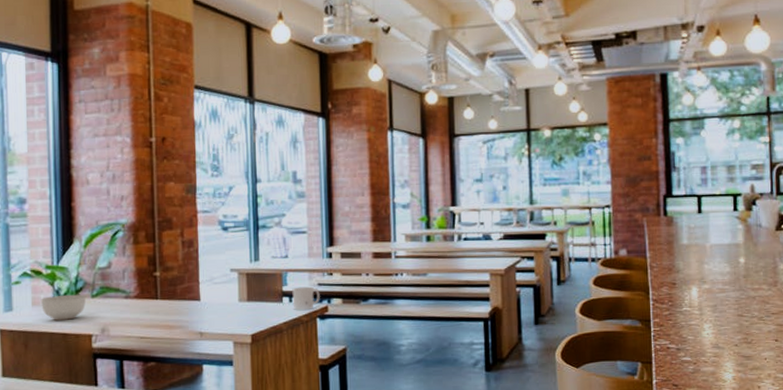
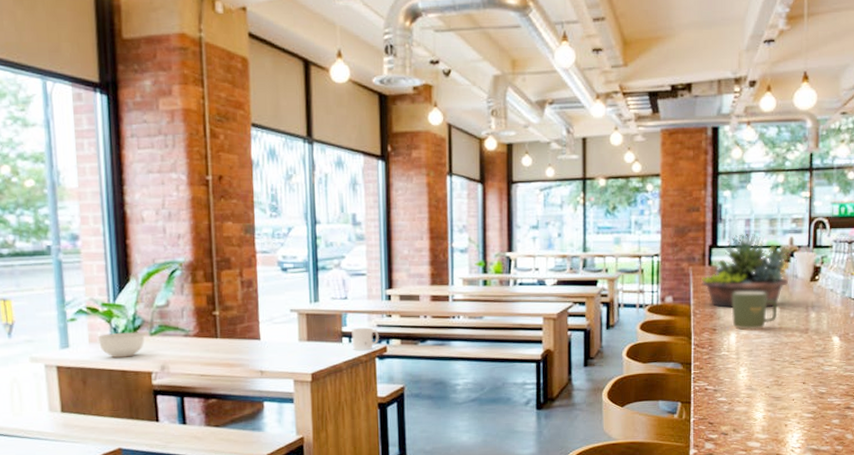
succulent planter: none [657,182,752,260] -> present [702,234,790,308]
mug: none [691,242,741,284] -> present [731,291,777,331]

